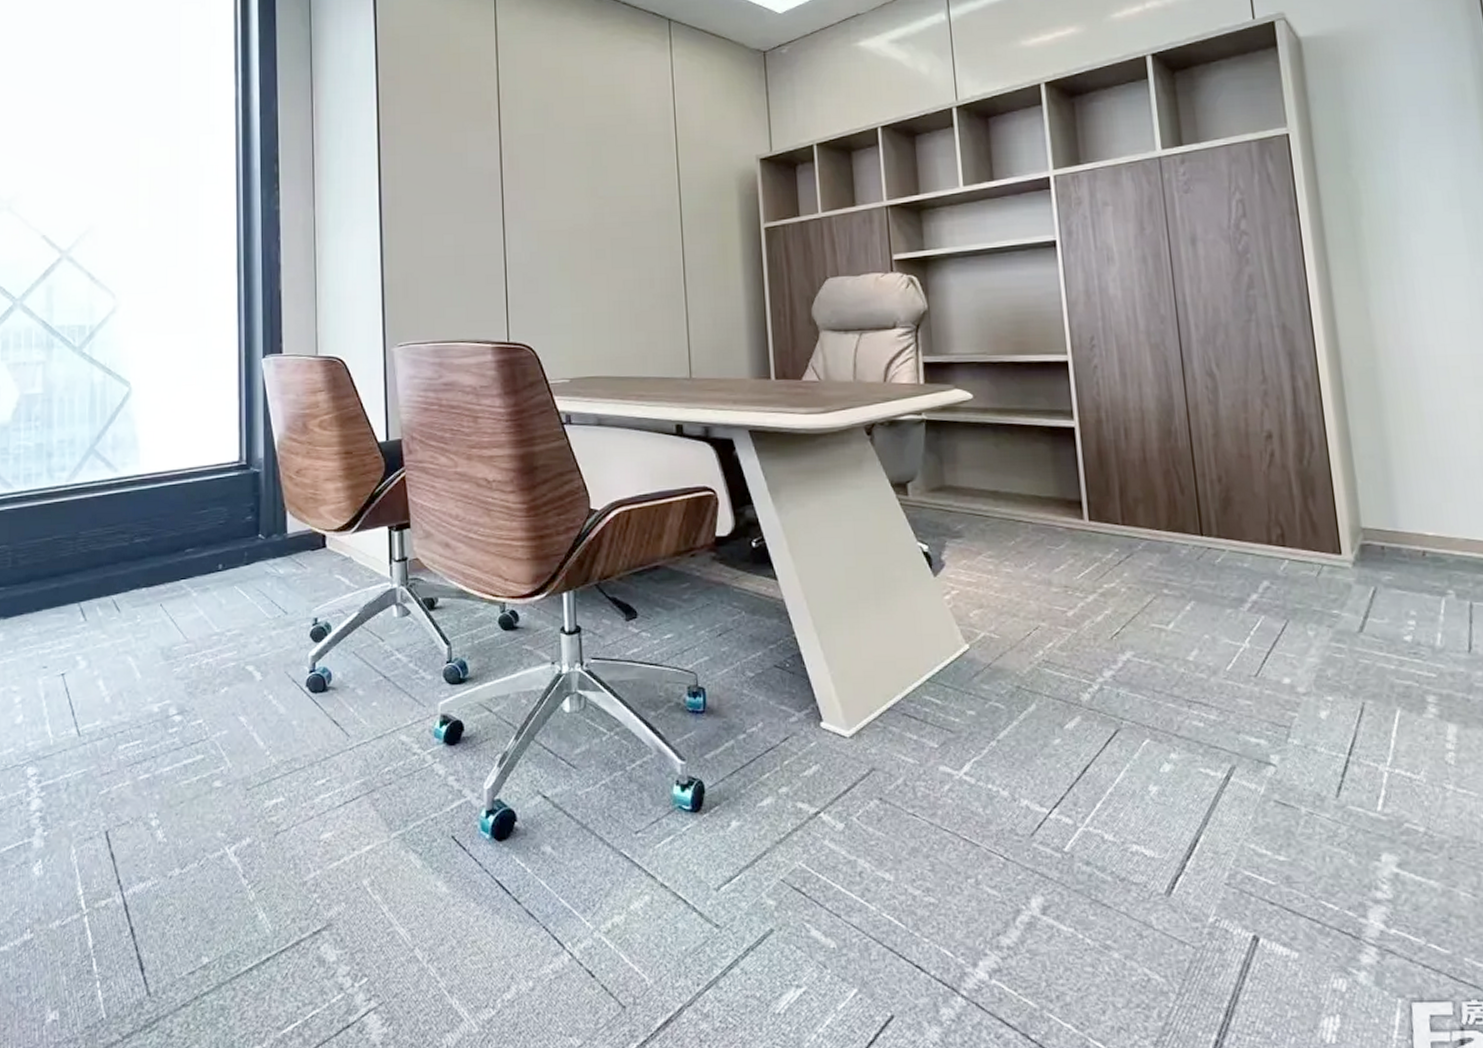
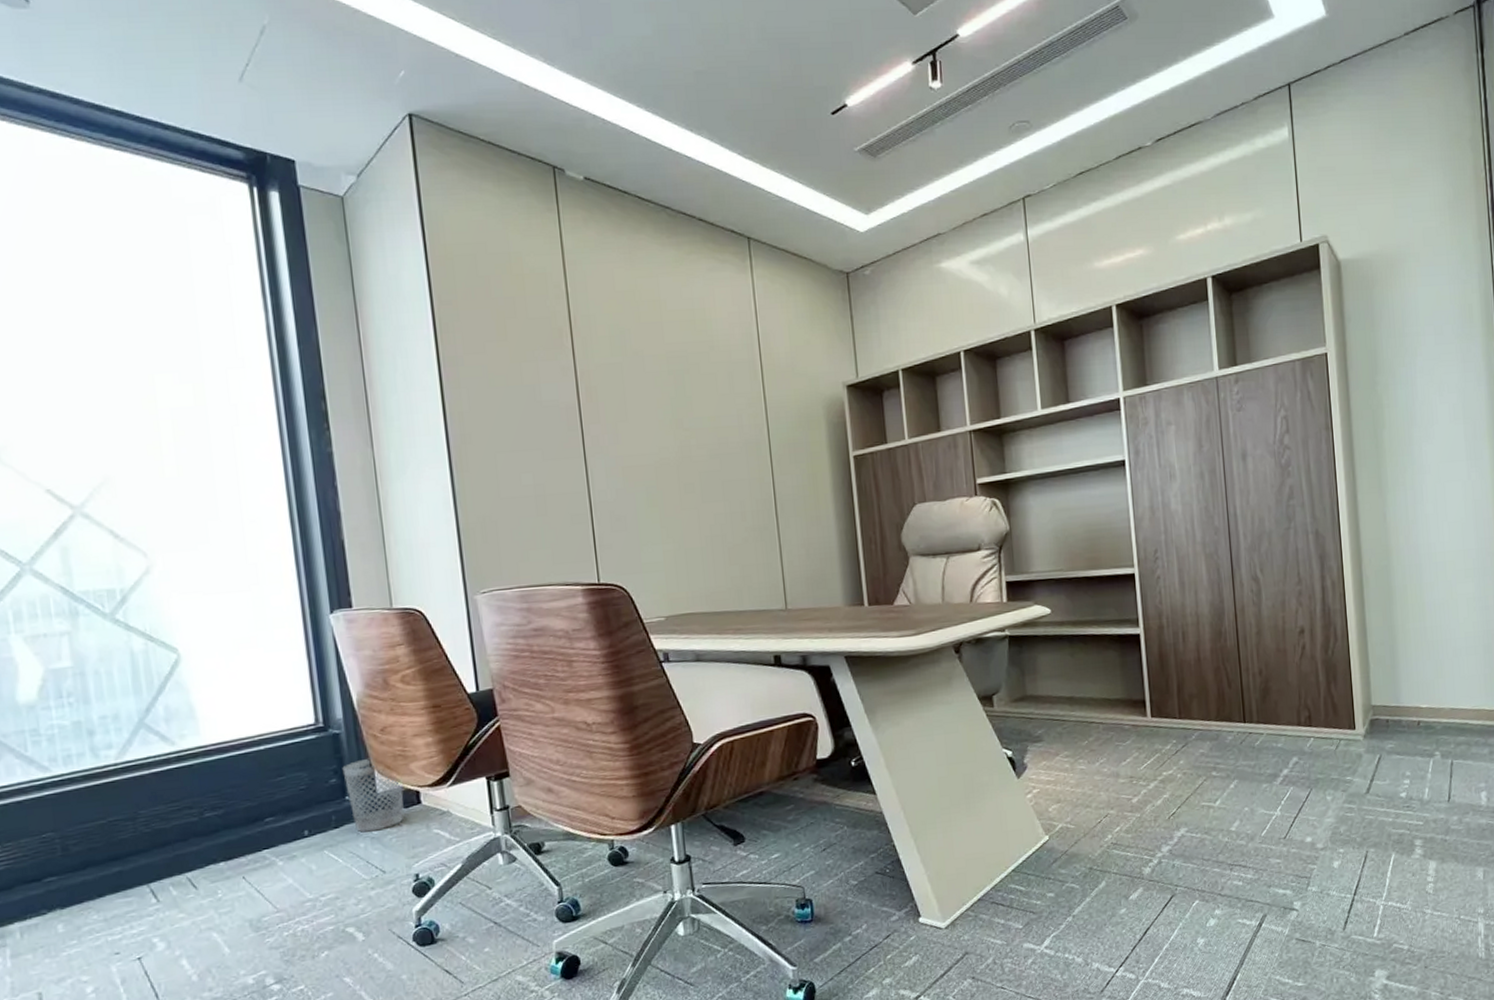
wastebasket: none [258,498,311,571] -> present [342,758,404,833]

